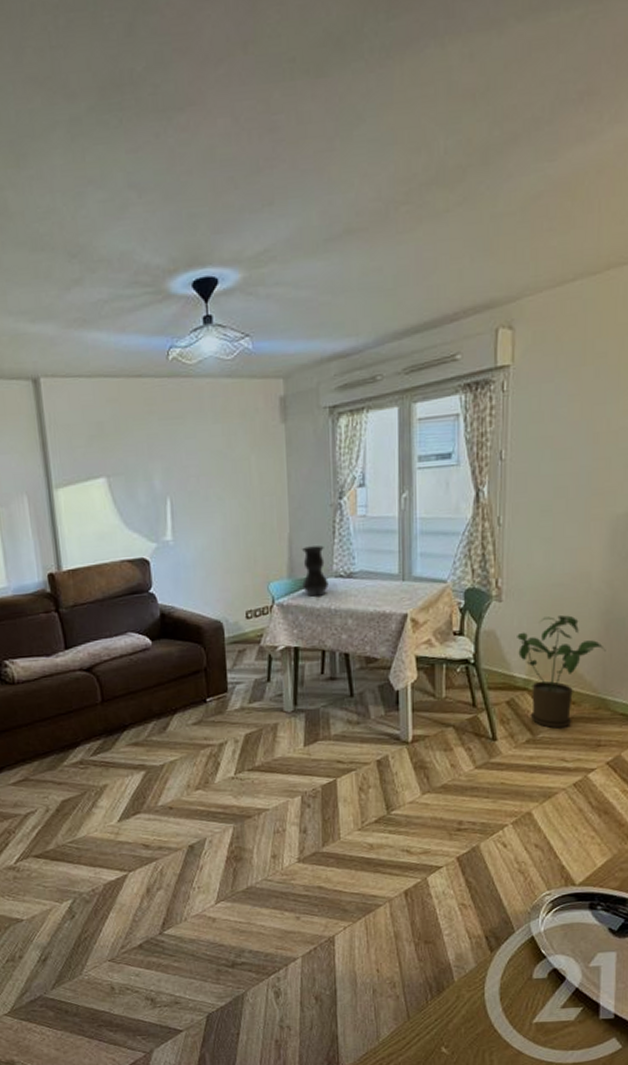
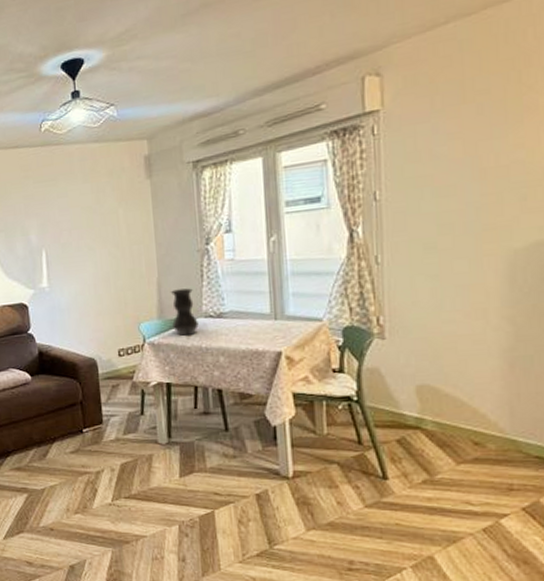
house plant: present [517,615,606,728] -> none [404,352,512,470]

